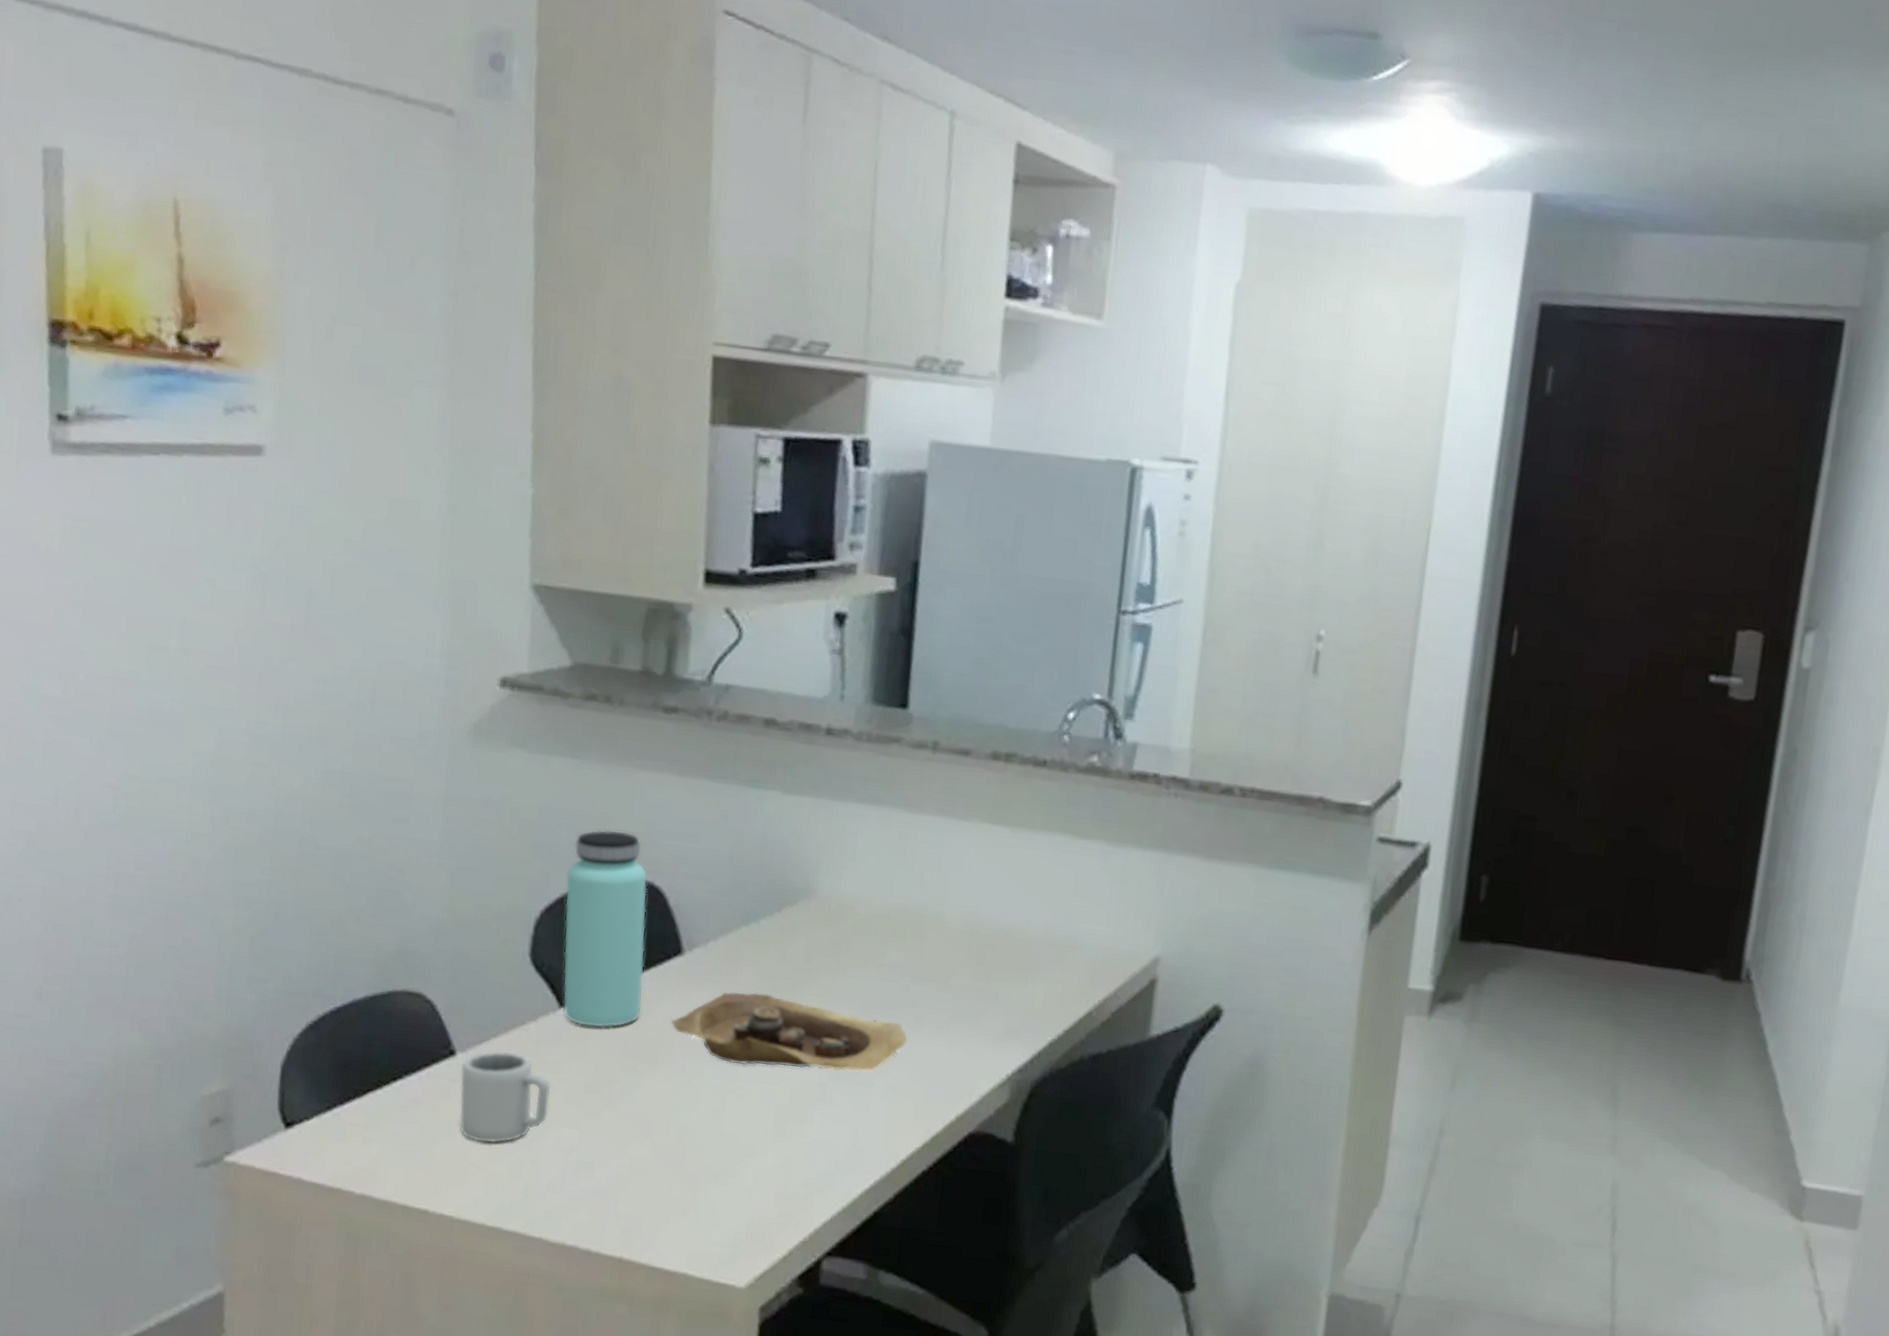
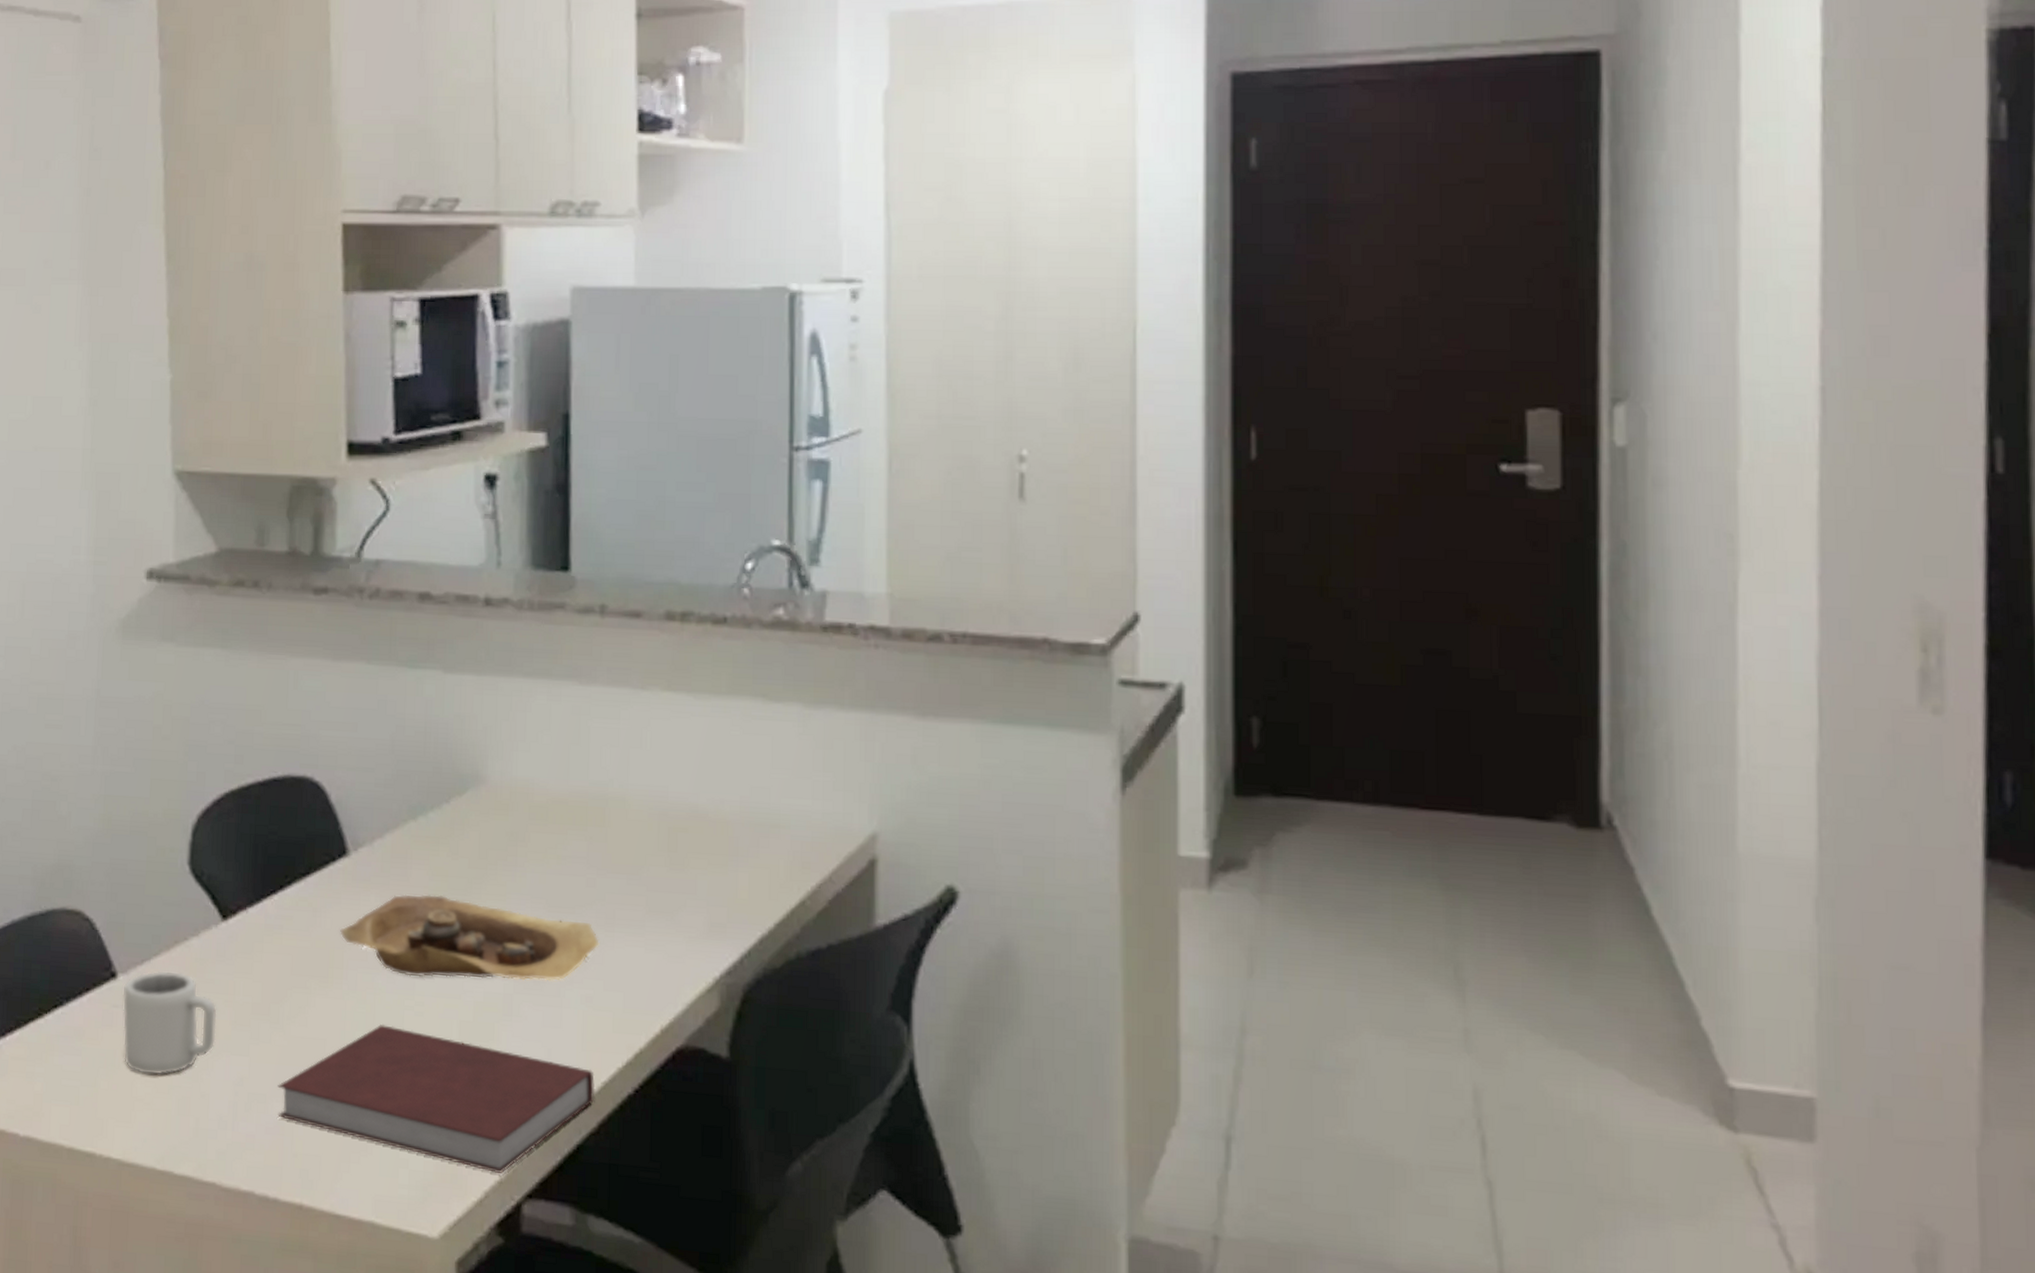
bottle: present [562,829,648,1028] -> none [222,723,309,942]
notebook: none [604,1104,895,1235] -> present [278,1023,596,1173]

